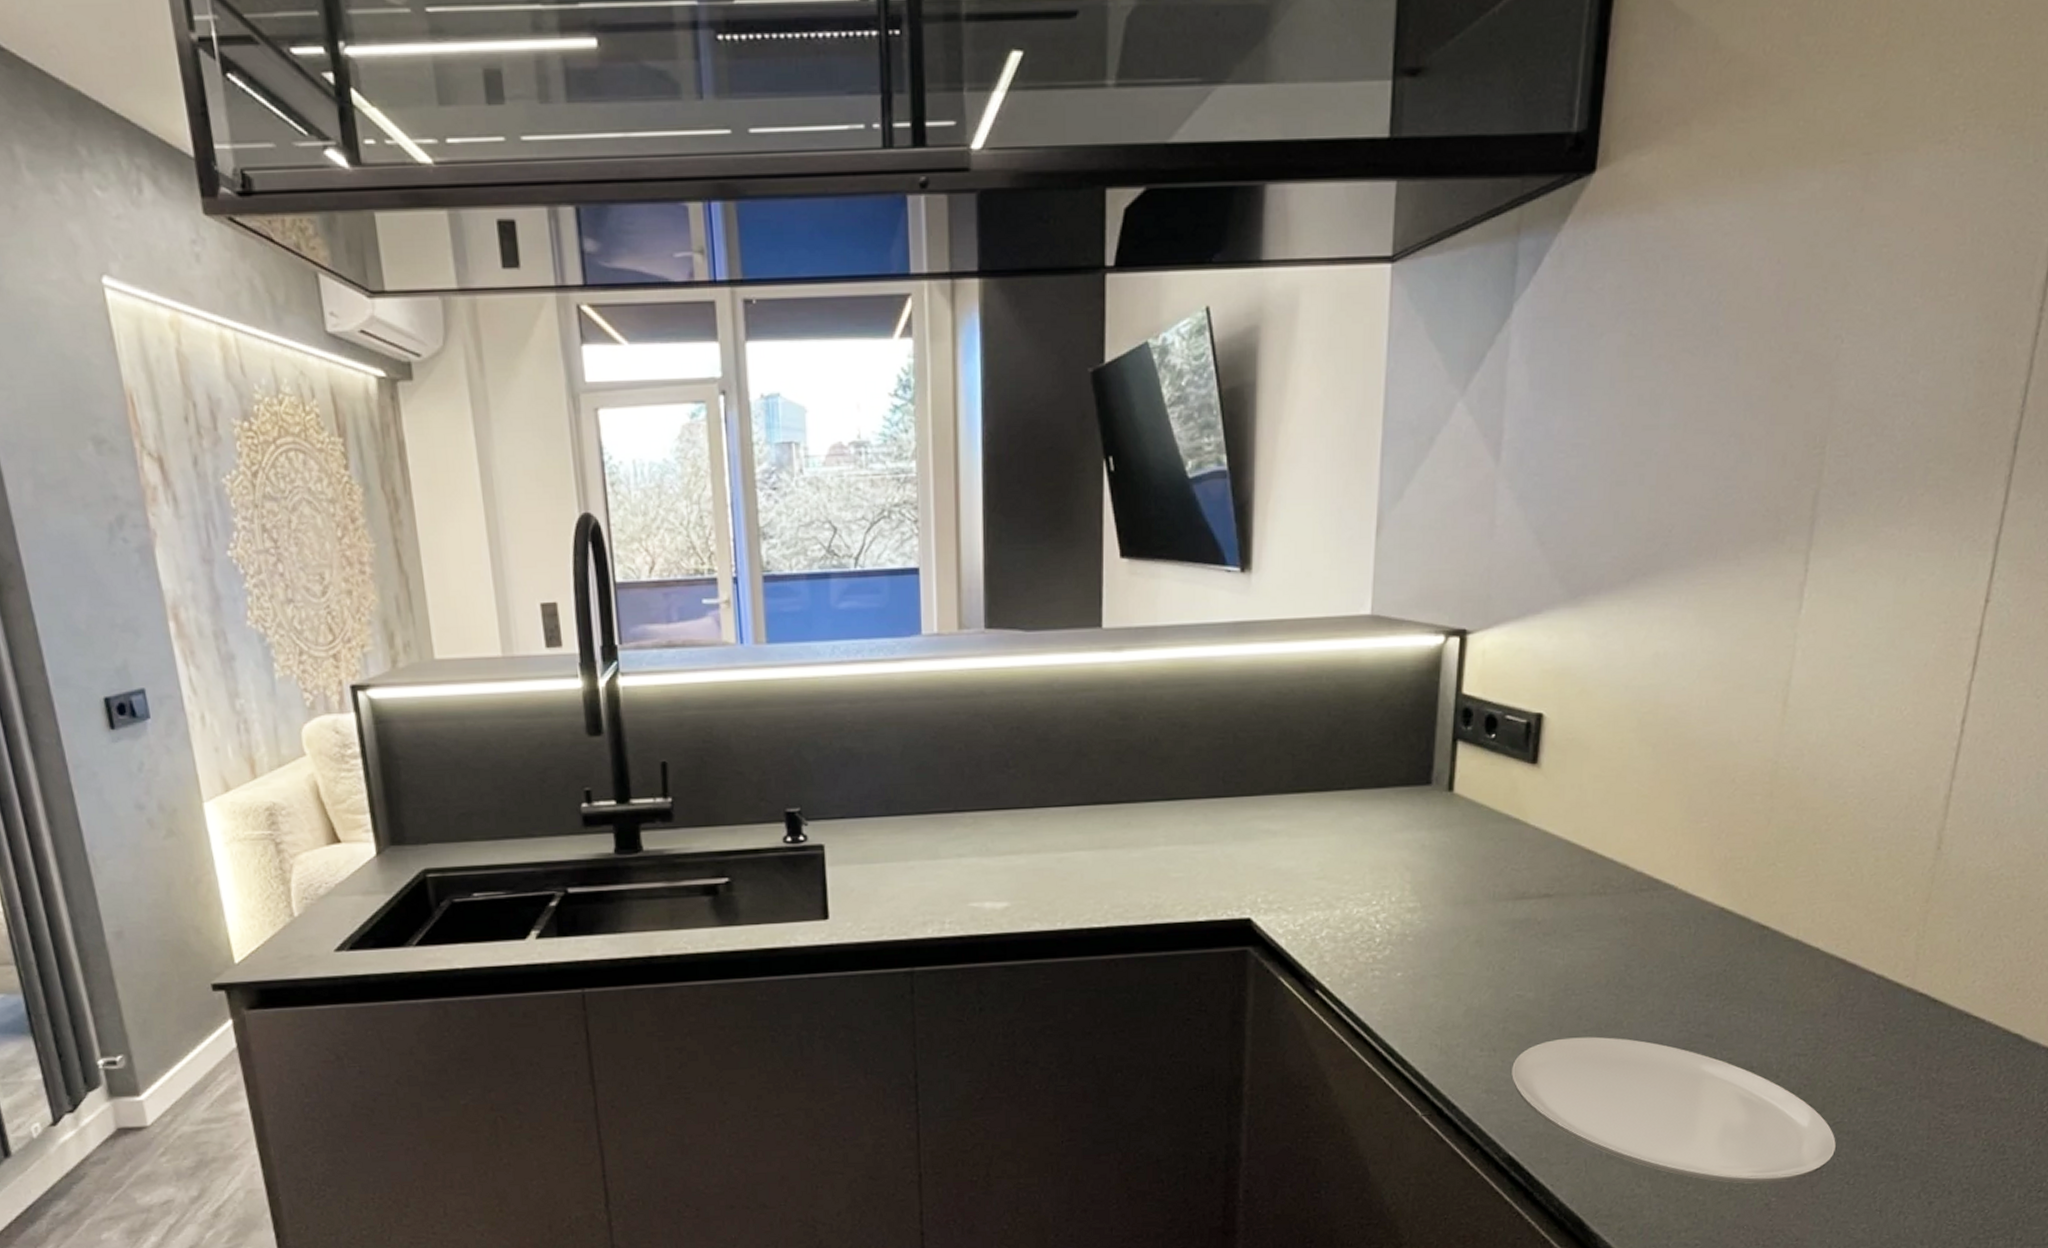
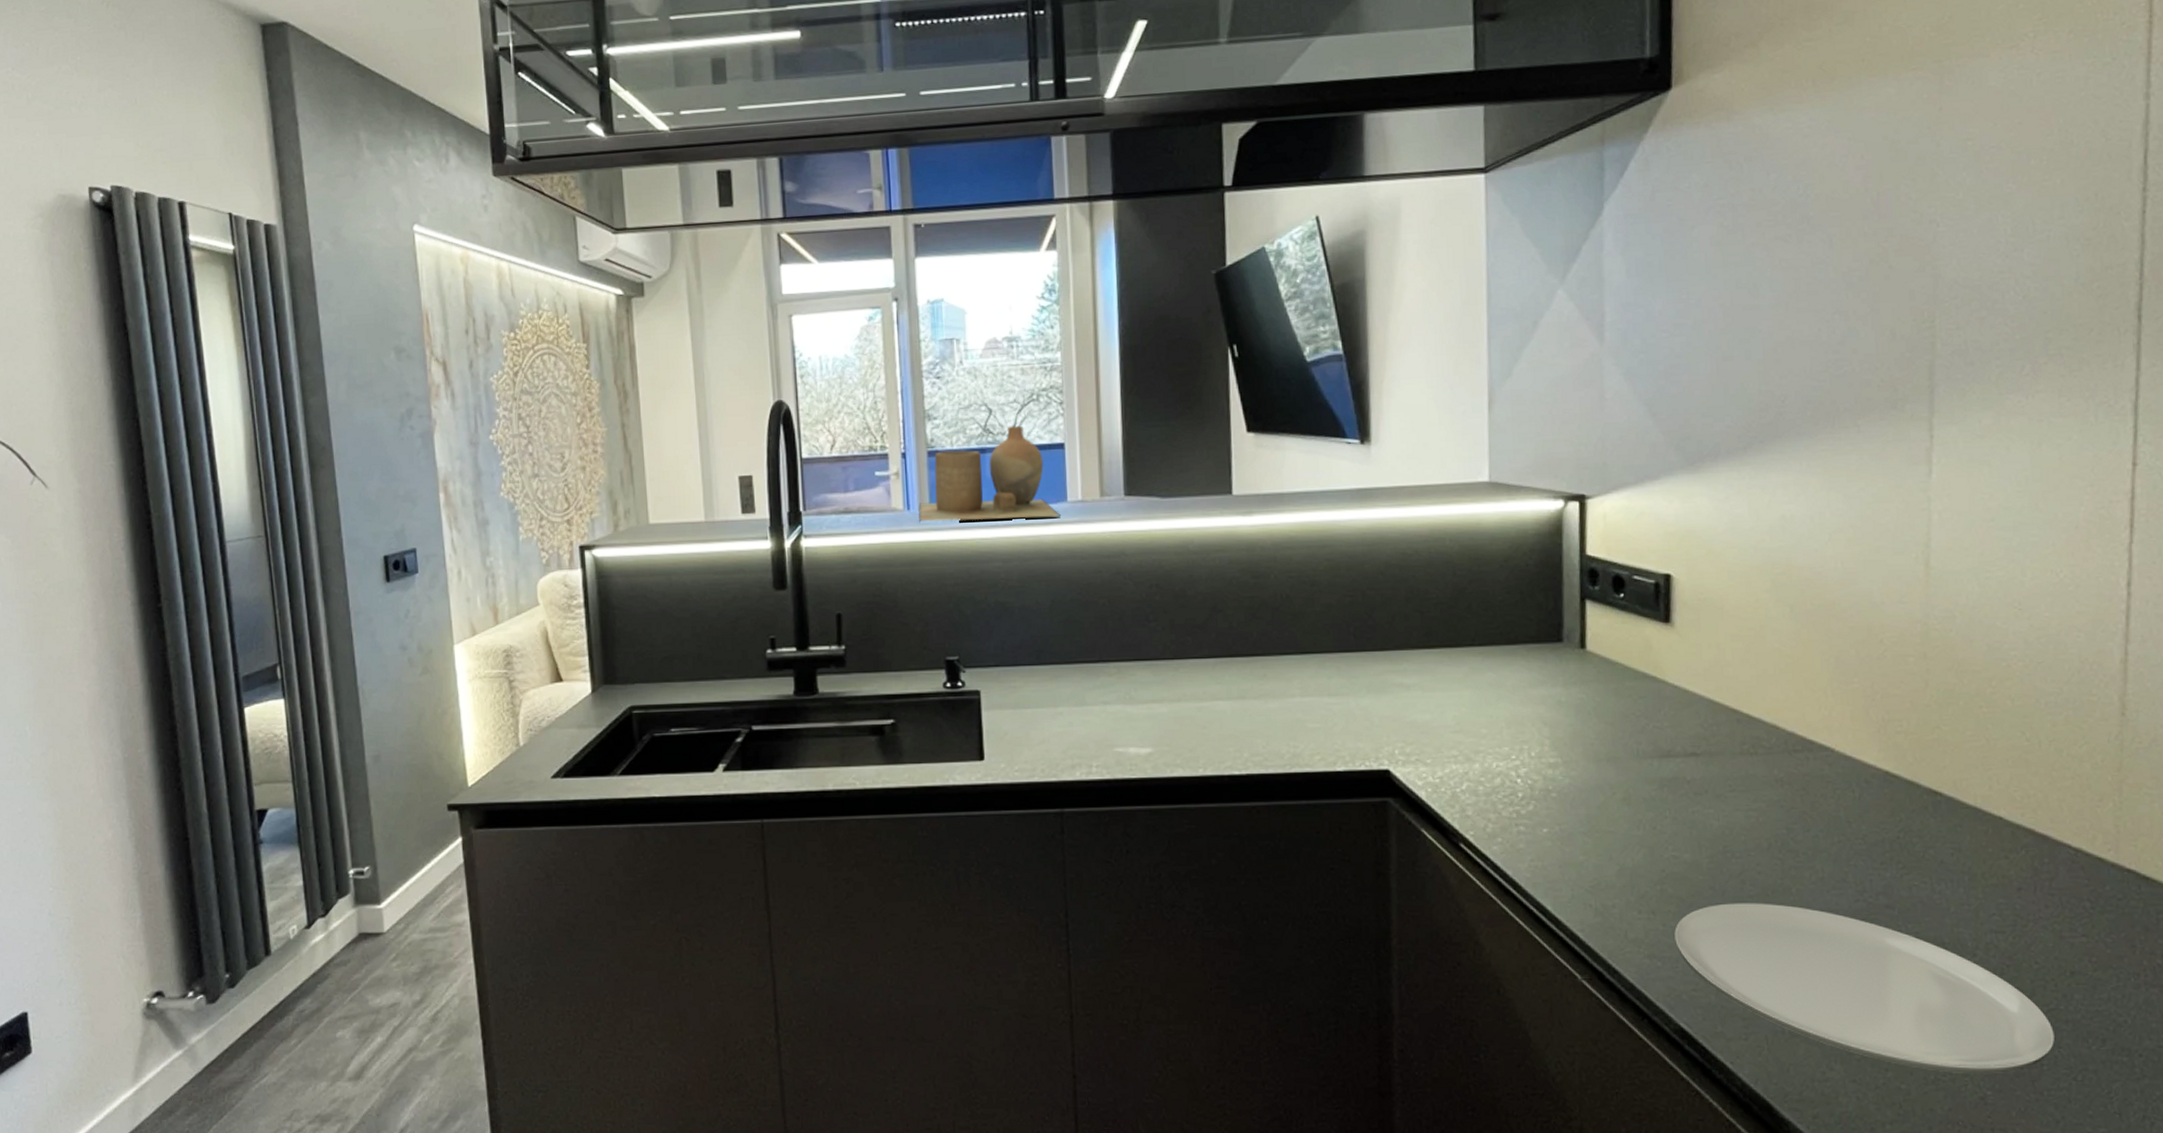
vase: none [753,546,914,658] -> present [918,425,1061,522]

